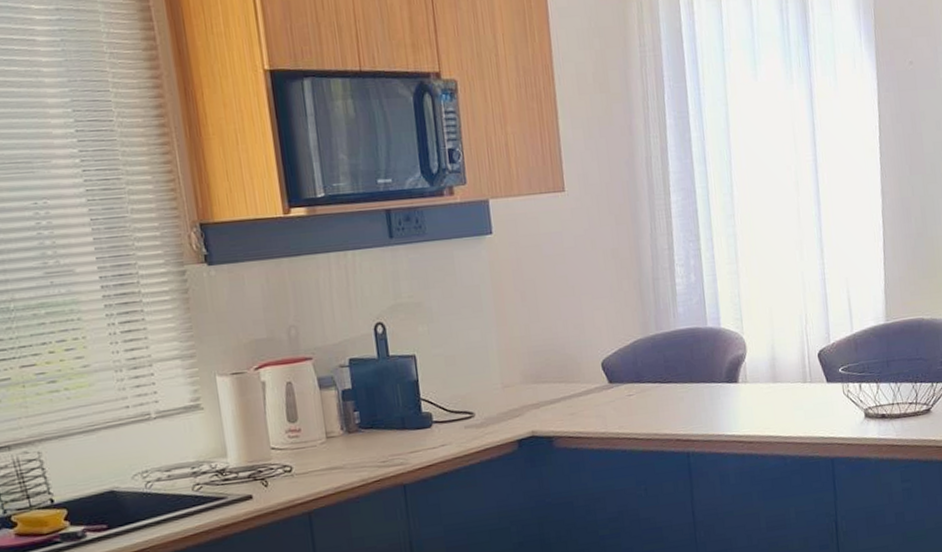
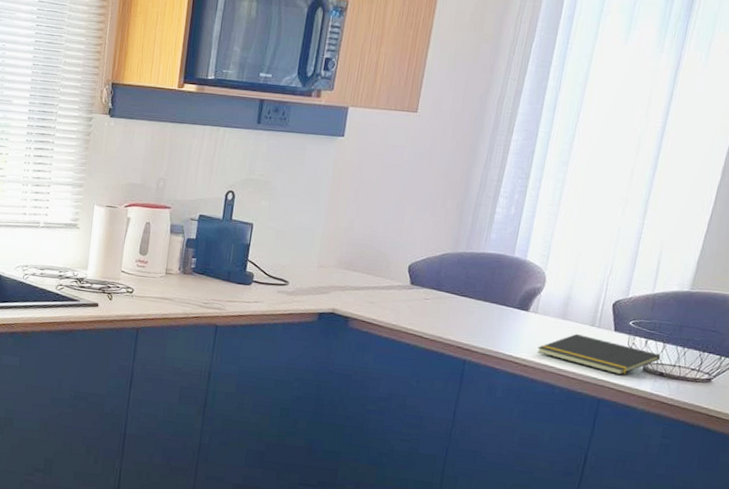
notepad: none [758,394,878,428] -> present [537,333,661,375]

